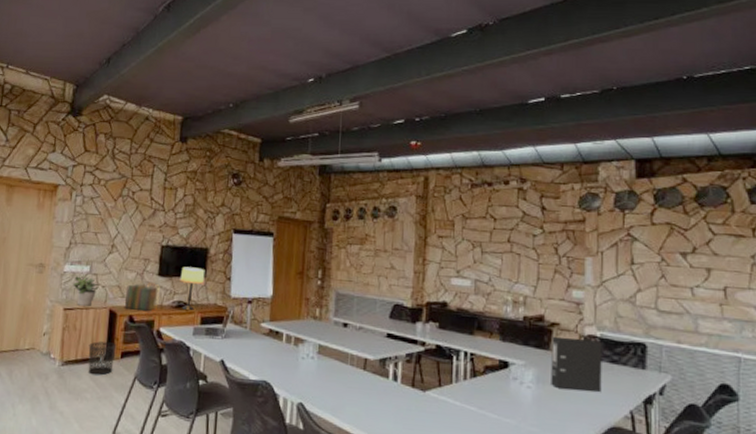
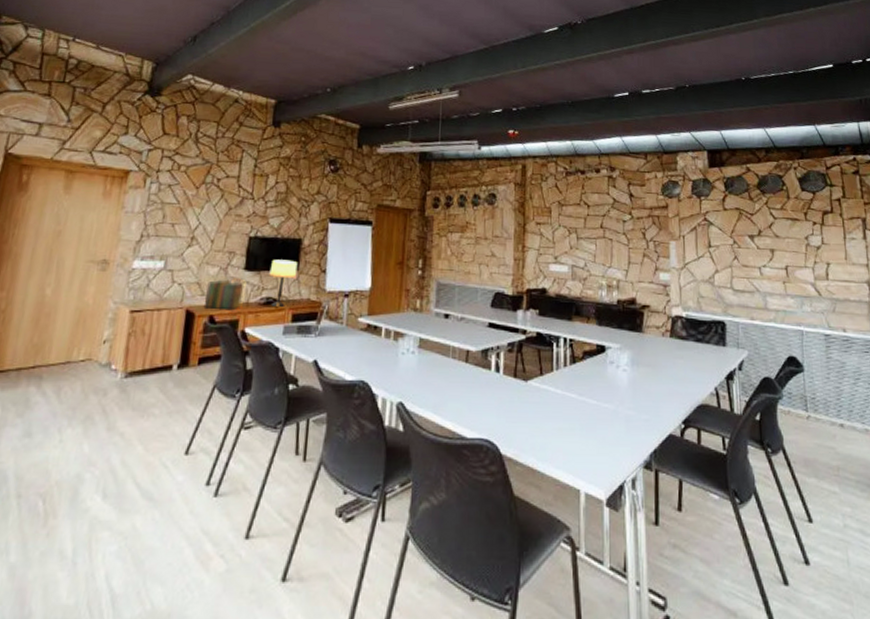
potted plant: present [72,275,99,307] -> none [142,272,175,308]
waste bin: present [88,341,117,375] -> none [157,347,193,386]
binder: present [551,336,602,392] -> none [643,318,689,370]

